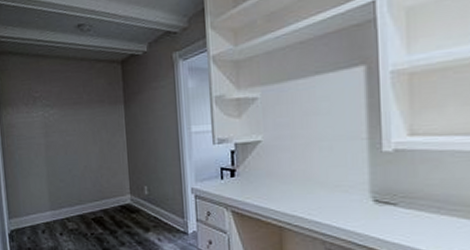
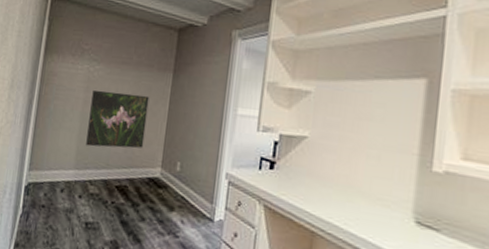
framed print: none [52,130,110,187] -> present [86,89,150,149]

